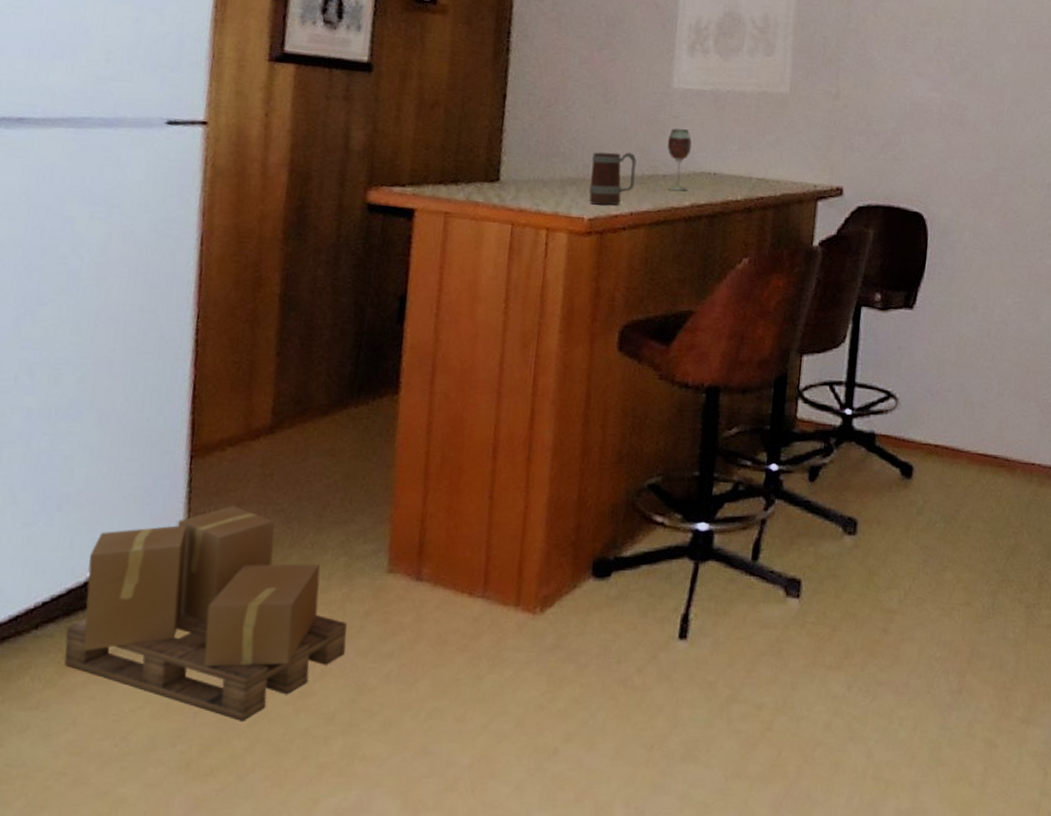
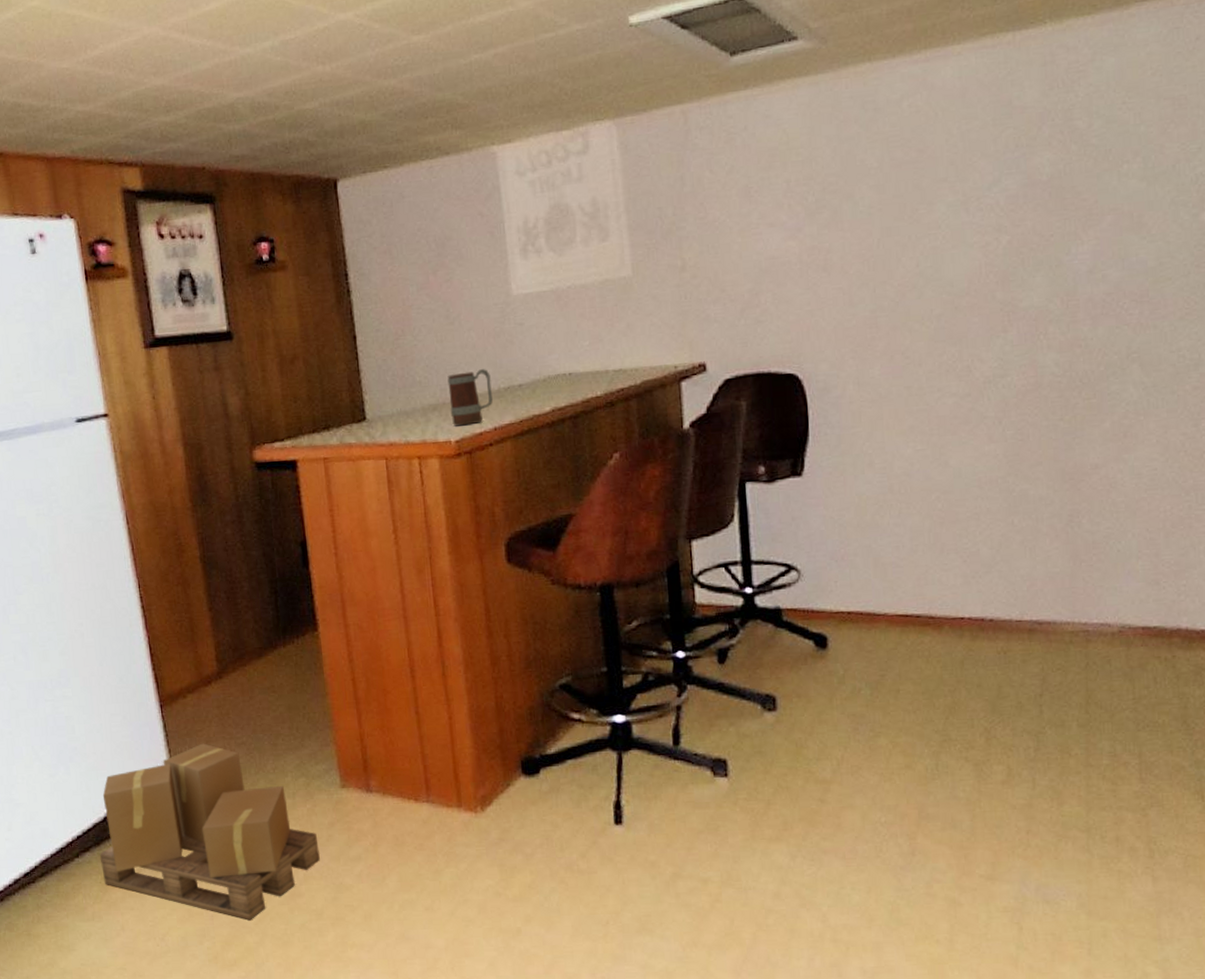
wineglass: present [667,128,692,192] -> none [517,335,546,399]

